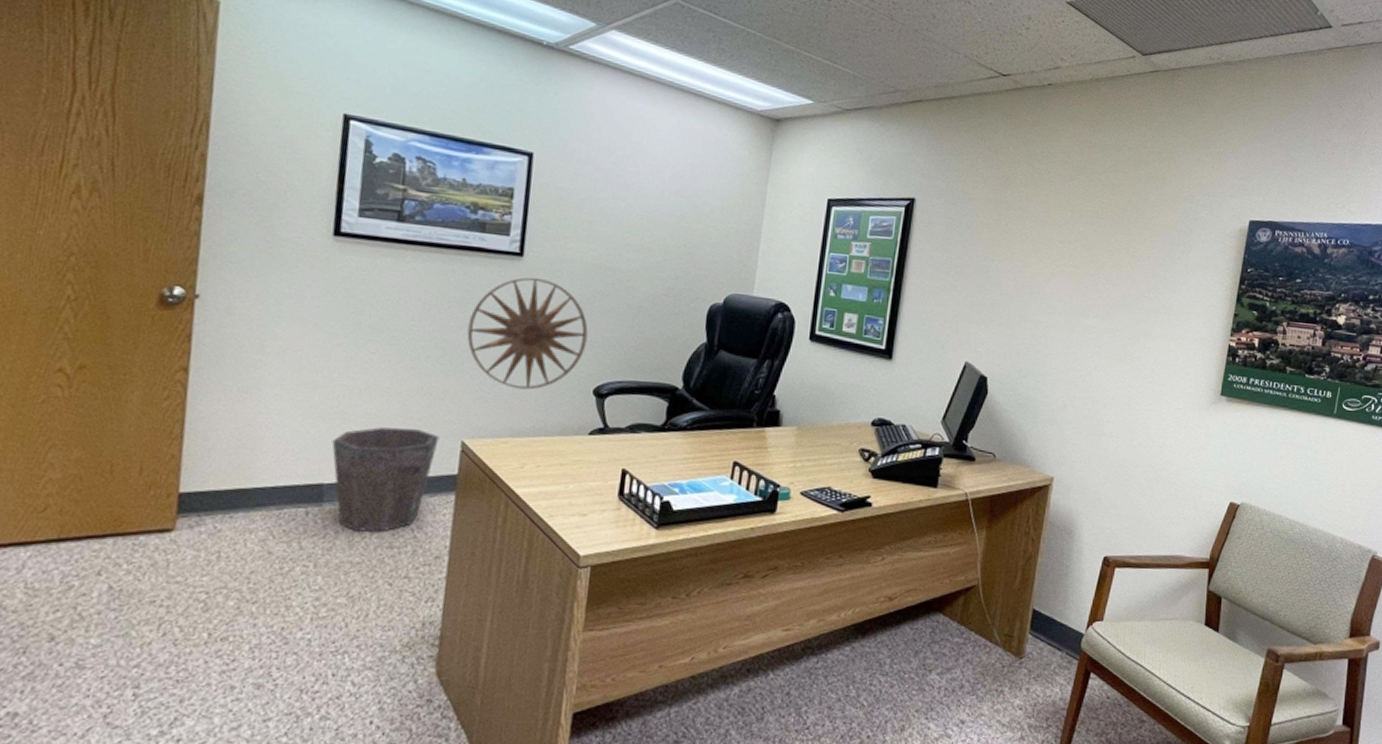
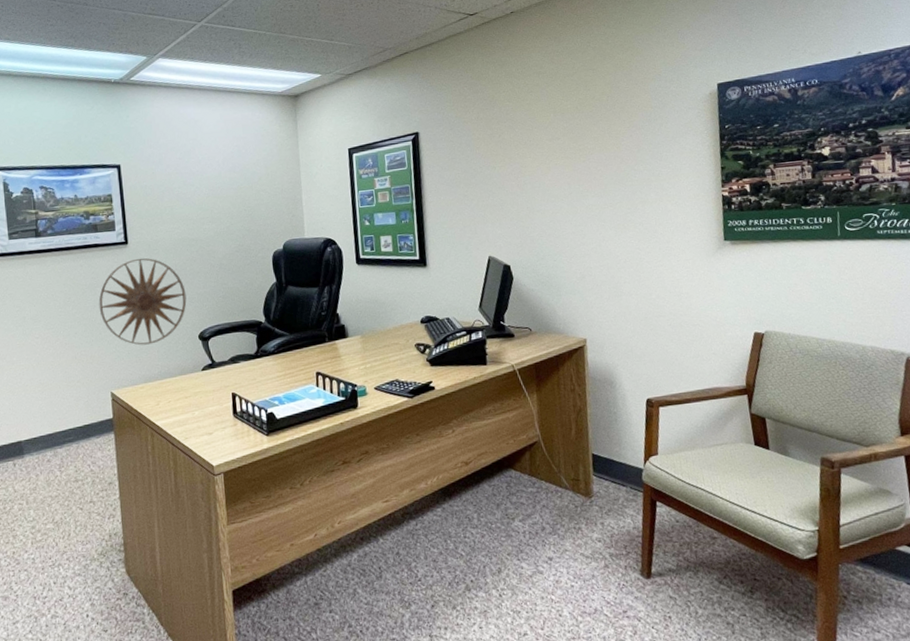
waste bin: present [332,427,439,532] -> none [21,389,95,473]

